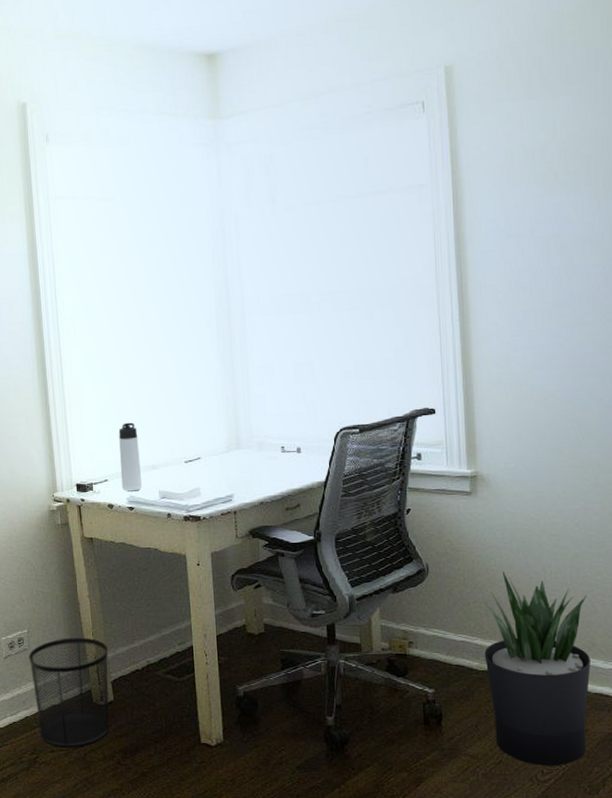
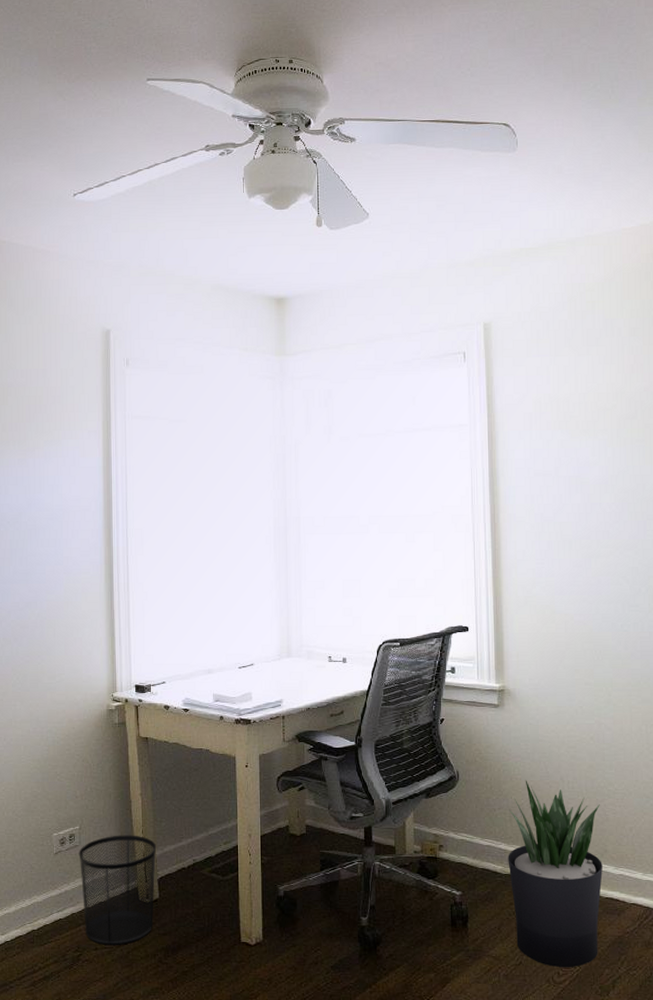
thermos bottle: present [118,422,142,492] -> none [178,628,197,694]

